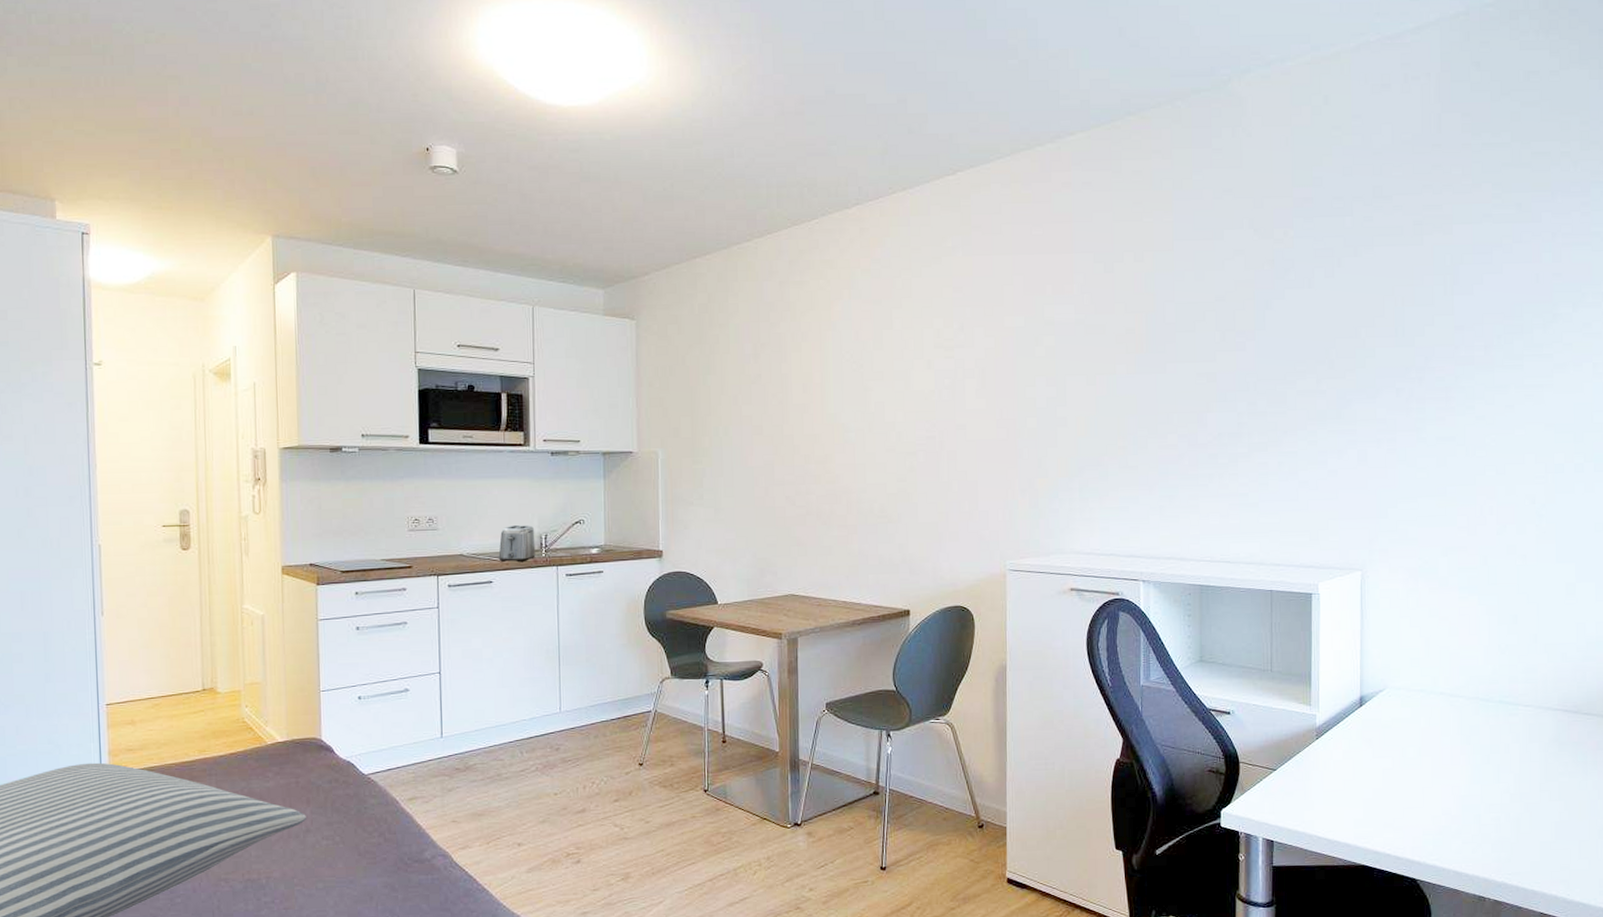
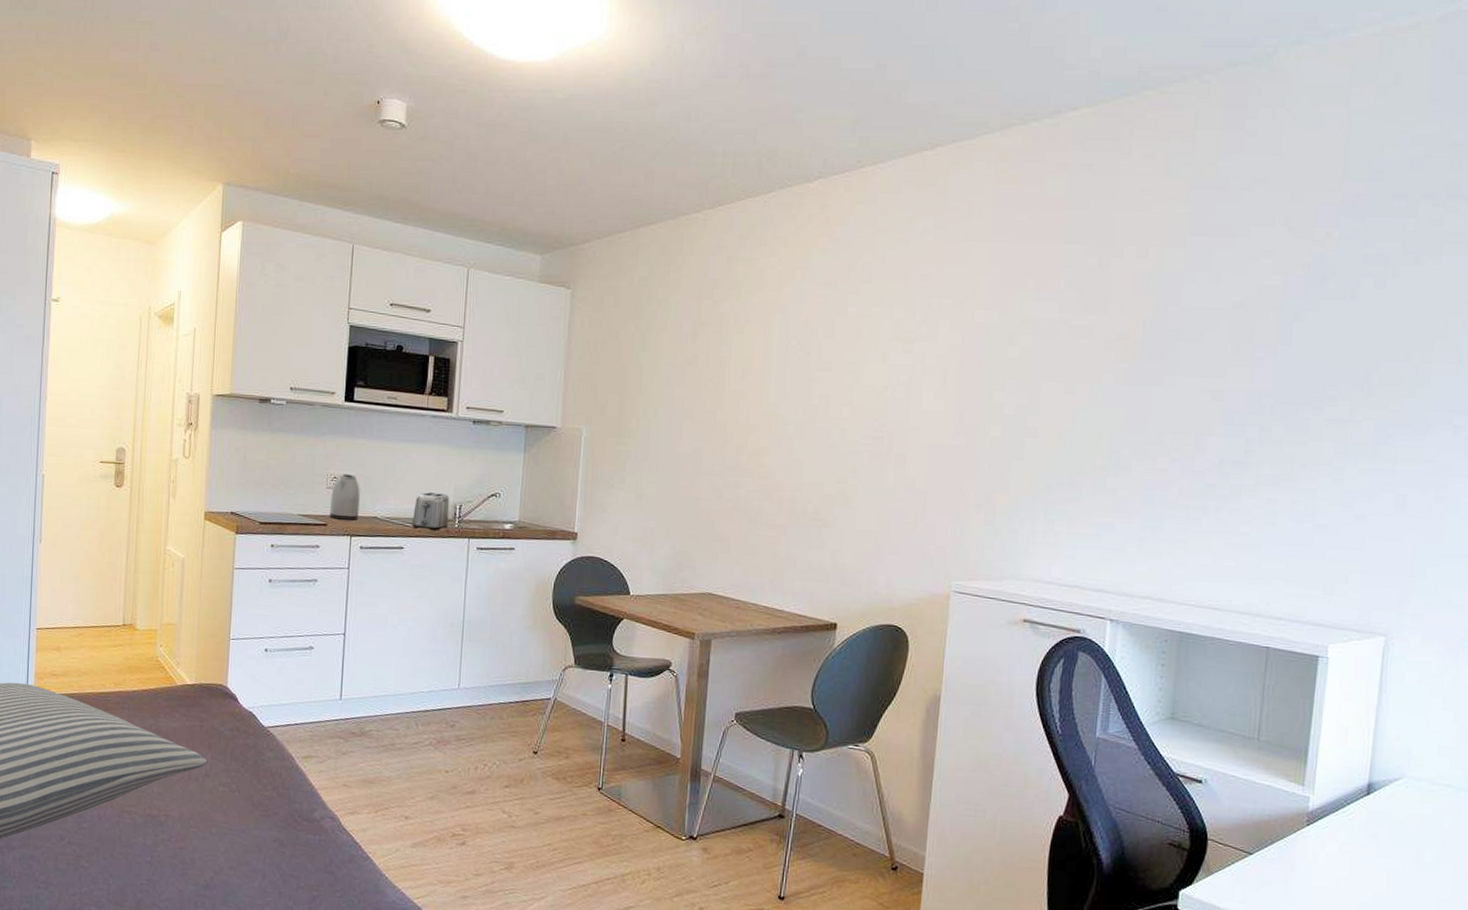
kettle: none [413,515,445,561] -> present [329,474,361,521]

